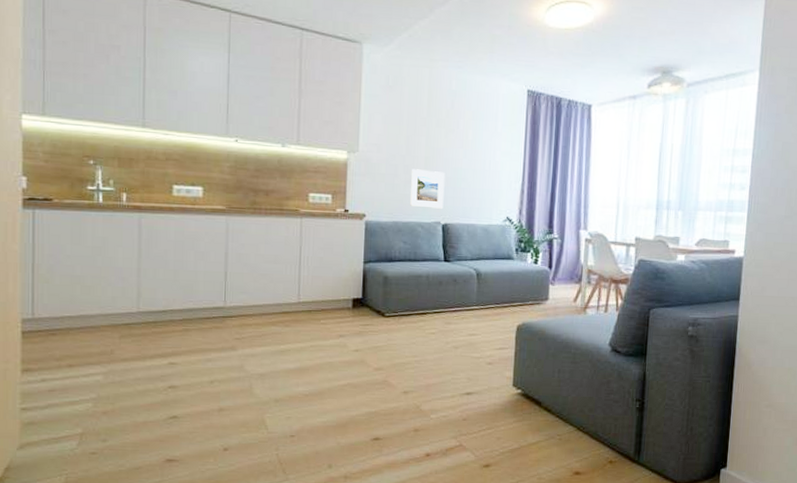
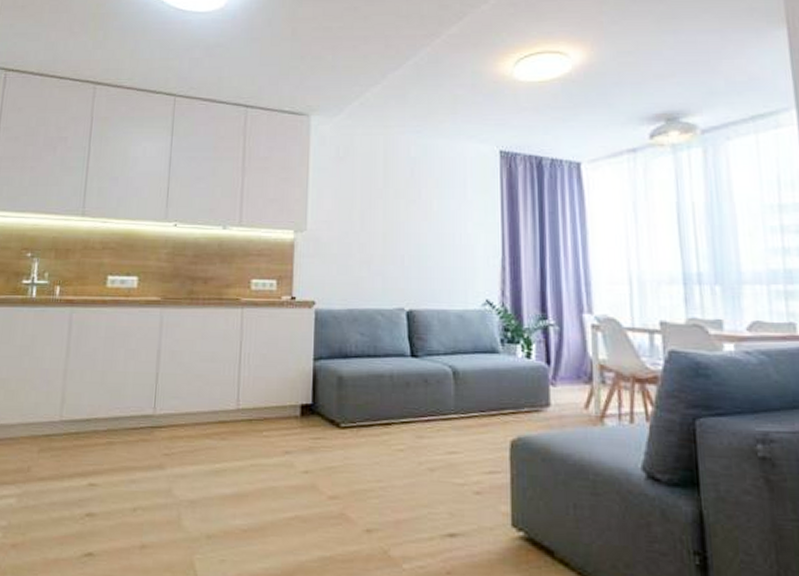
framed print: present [410,169,445,209] -> none [367,247,407,293]

